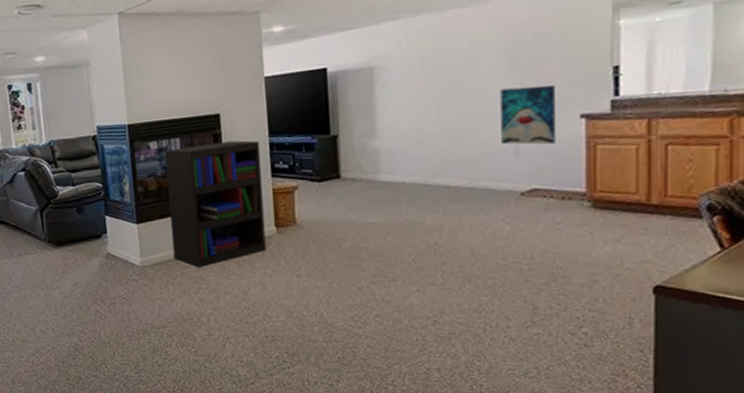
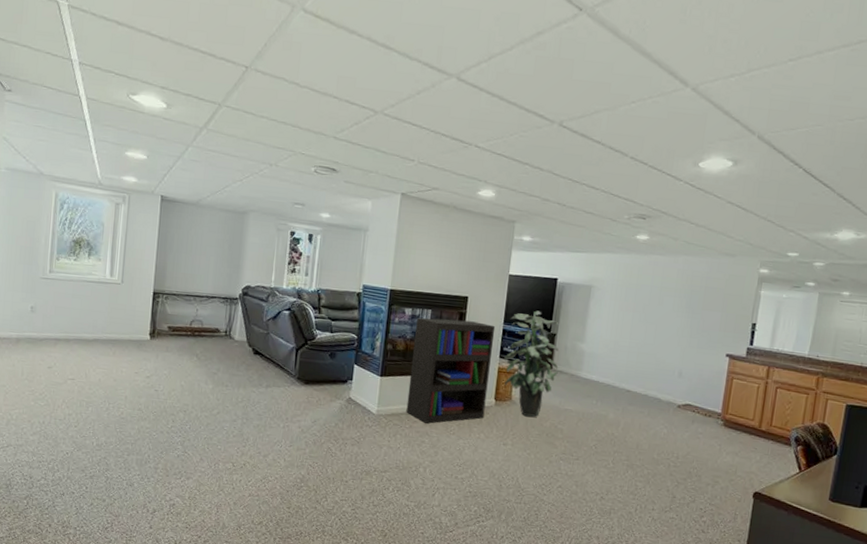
indoor plant: none [277,112,349,239] -> present [504,310,559,417]
wall art: present [500,85,556,145] -> none [671,323,713,373]

